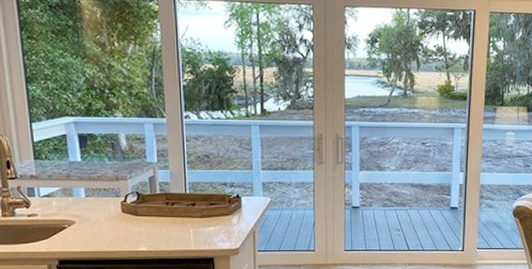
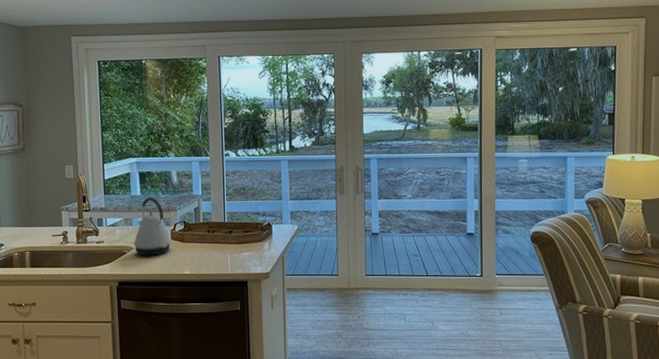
kettle: none [75,164,123,231] -> present [134,197,172,256]

